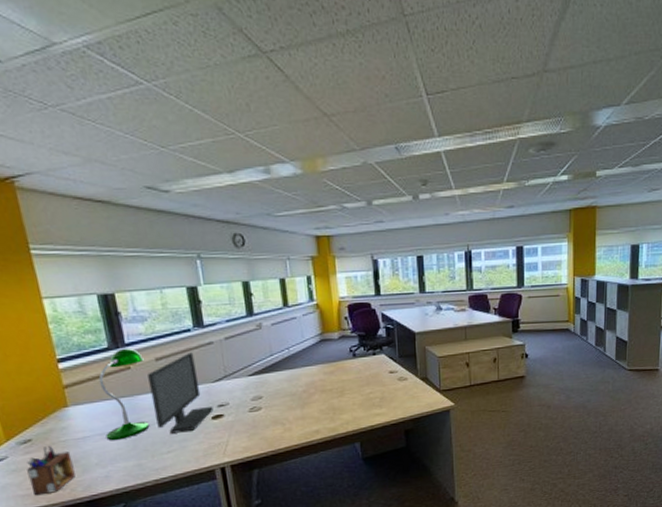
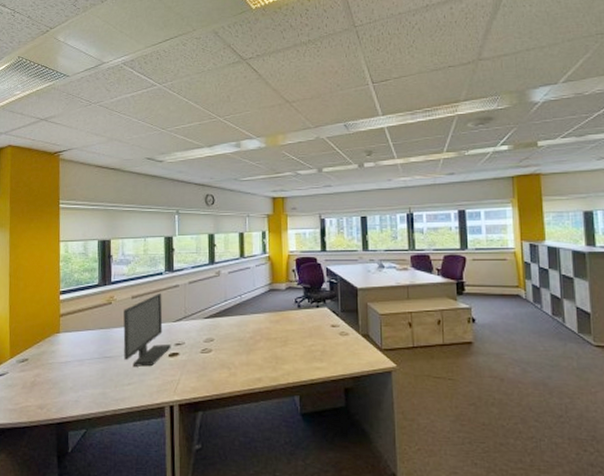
desk organizer: present [27,446,75,496] -> none [18,367,54,412]
desk lamp: present [98,348,150,441] -> none [83,286,123,368]

